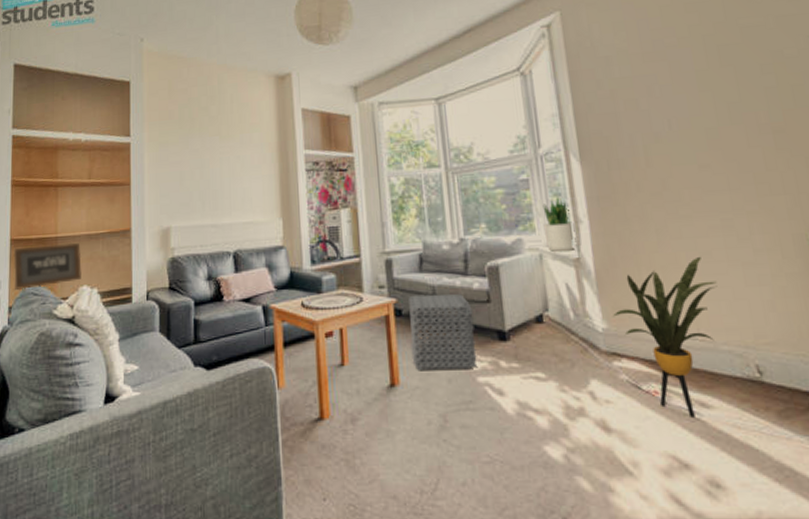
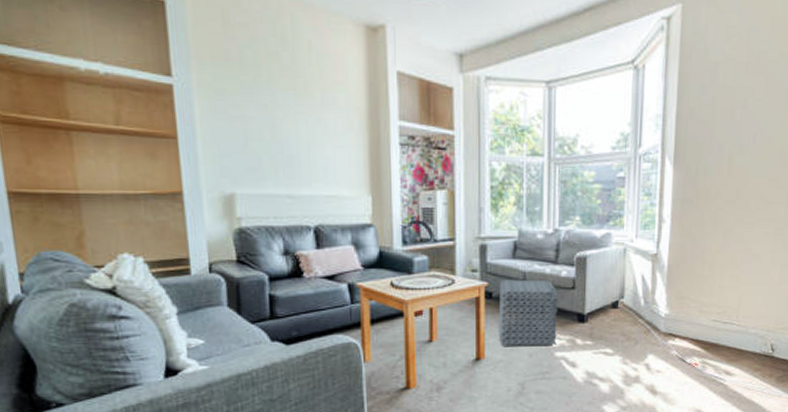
picture frame: present [13,242,82,290] -> none [14,202,120,253]
planter: present [542,197,577,253] -> none [631,197,658,248]
house plant: present [613,256,718,417] -> none [676,258,759,382]

